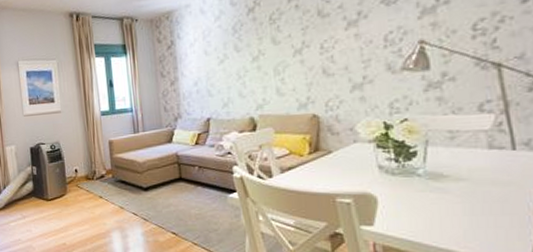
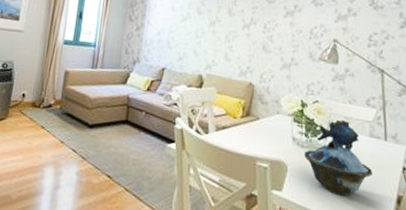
ceramic bowl: none [397,135,498,221] -> present [304,119,373,196]

